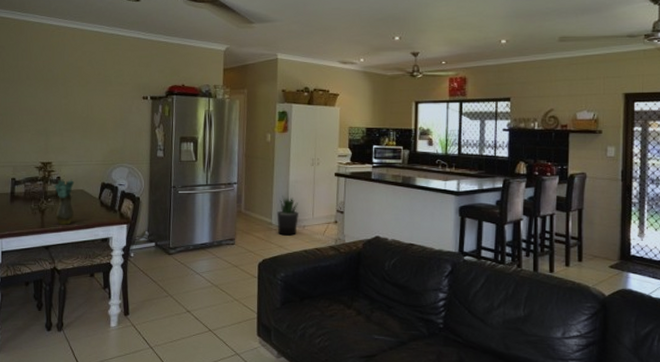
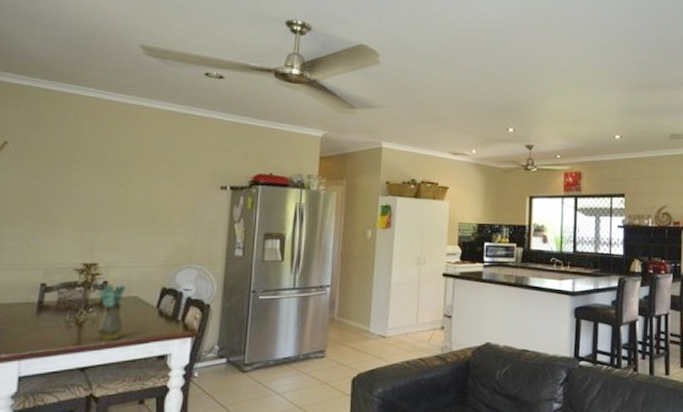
planter: present [276,195,298,236] -> none [375,299,401,345]

